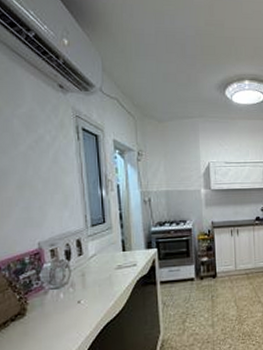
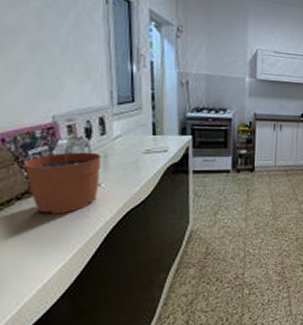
plant pot: none [15,257,80,333] -> present [23,134,101,214]

